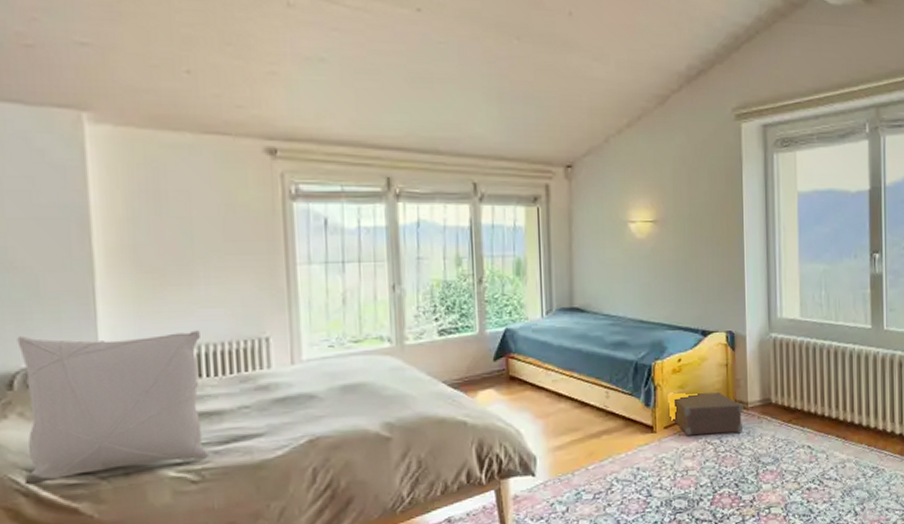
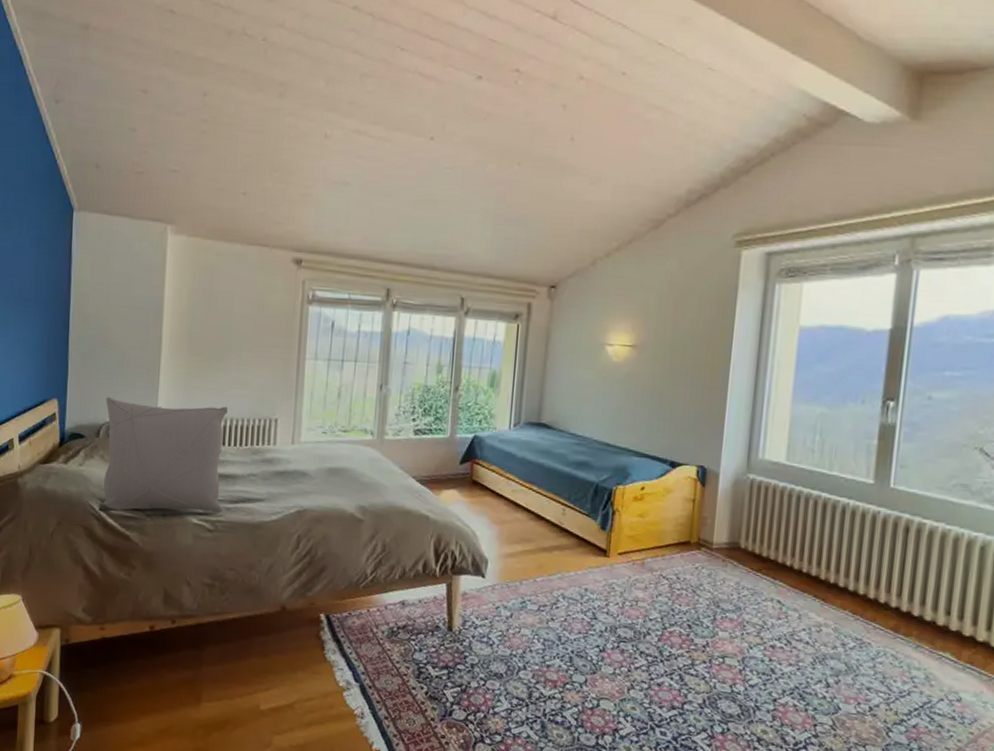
suitcase: present [670,391,743,436] -> none [625,524,707,574]

